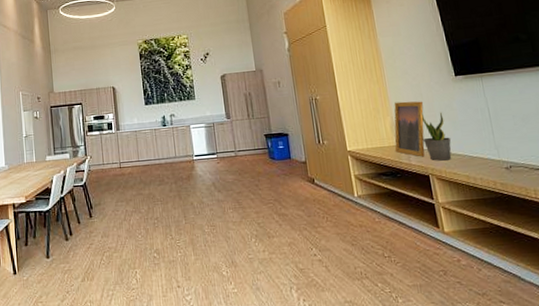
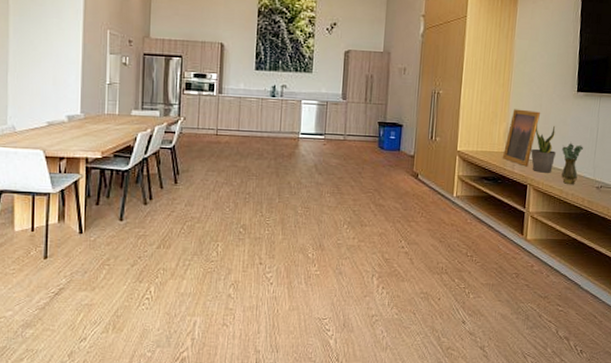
vase: none [455,125,482,169] -> present [561,141,583,184]

